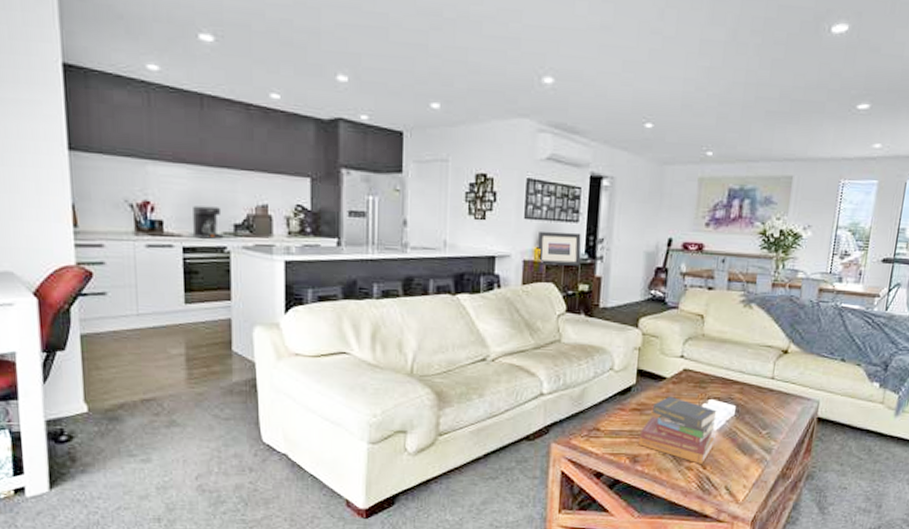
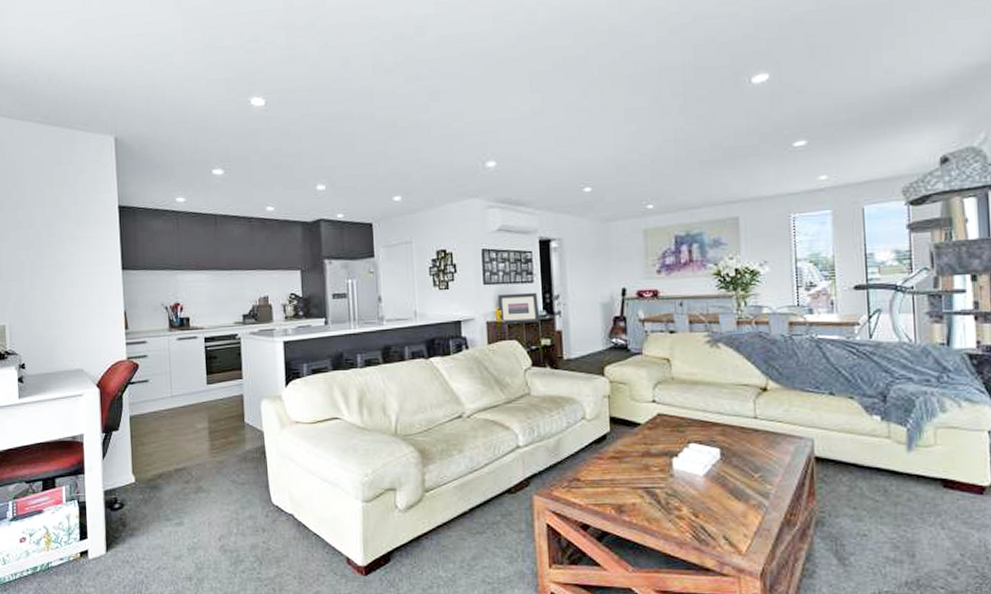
coffee maker: present [192,205,224,239] -> none [211,302,235,329]
books: present [638,396,717,465] -> none [621,442,704,514]

